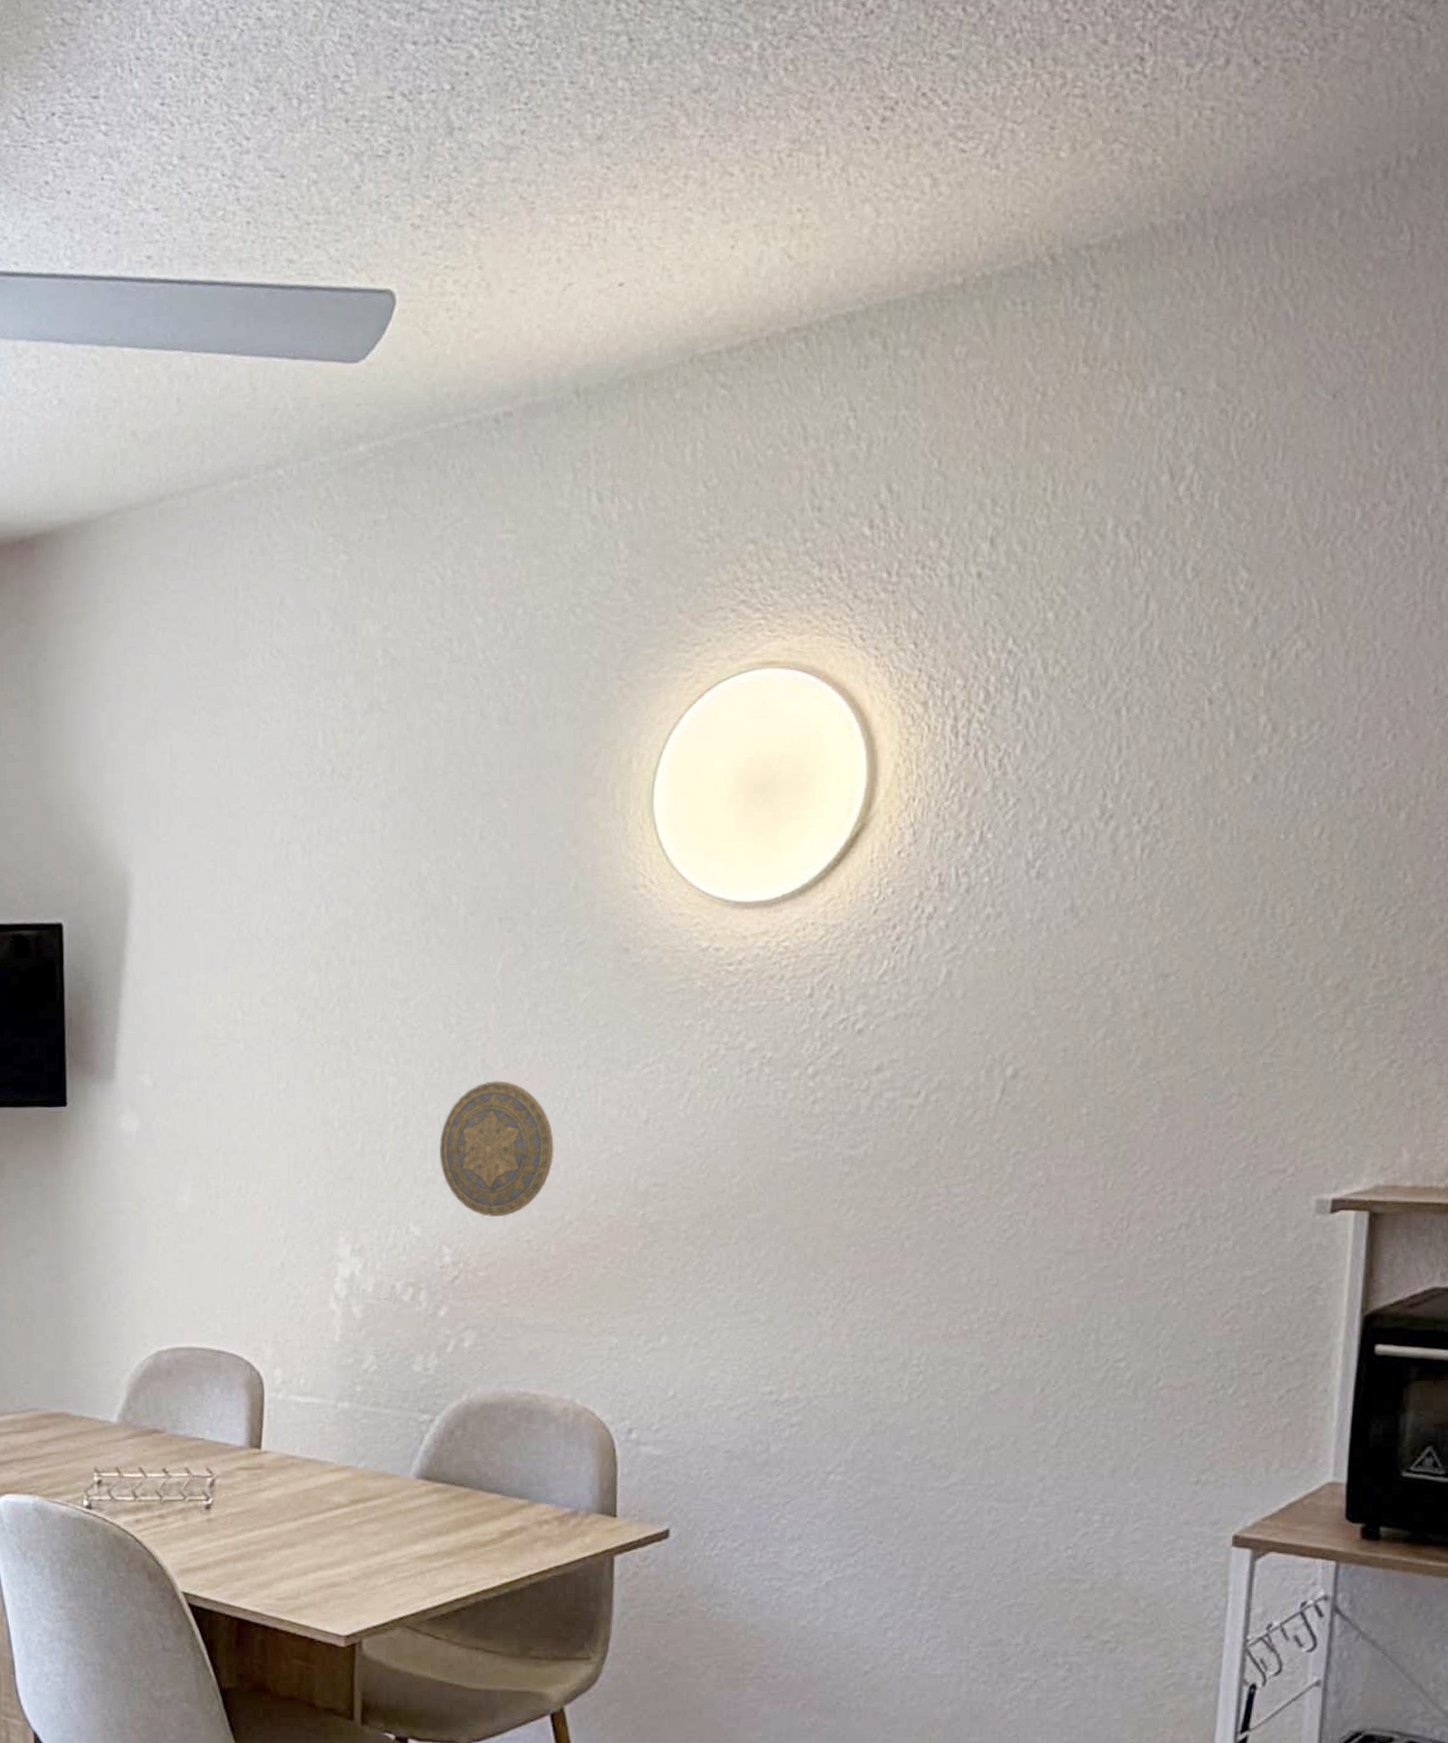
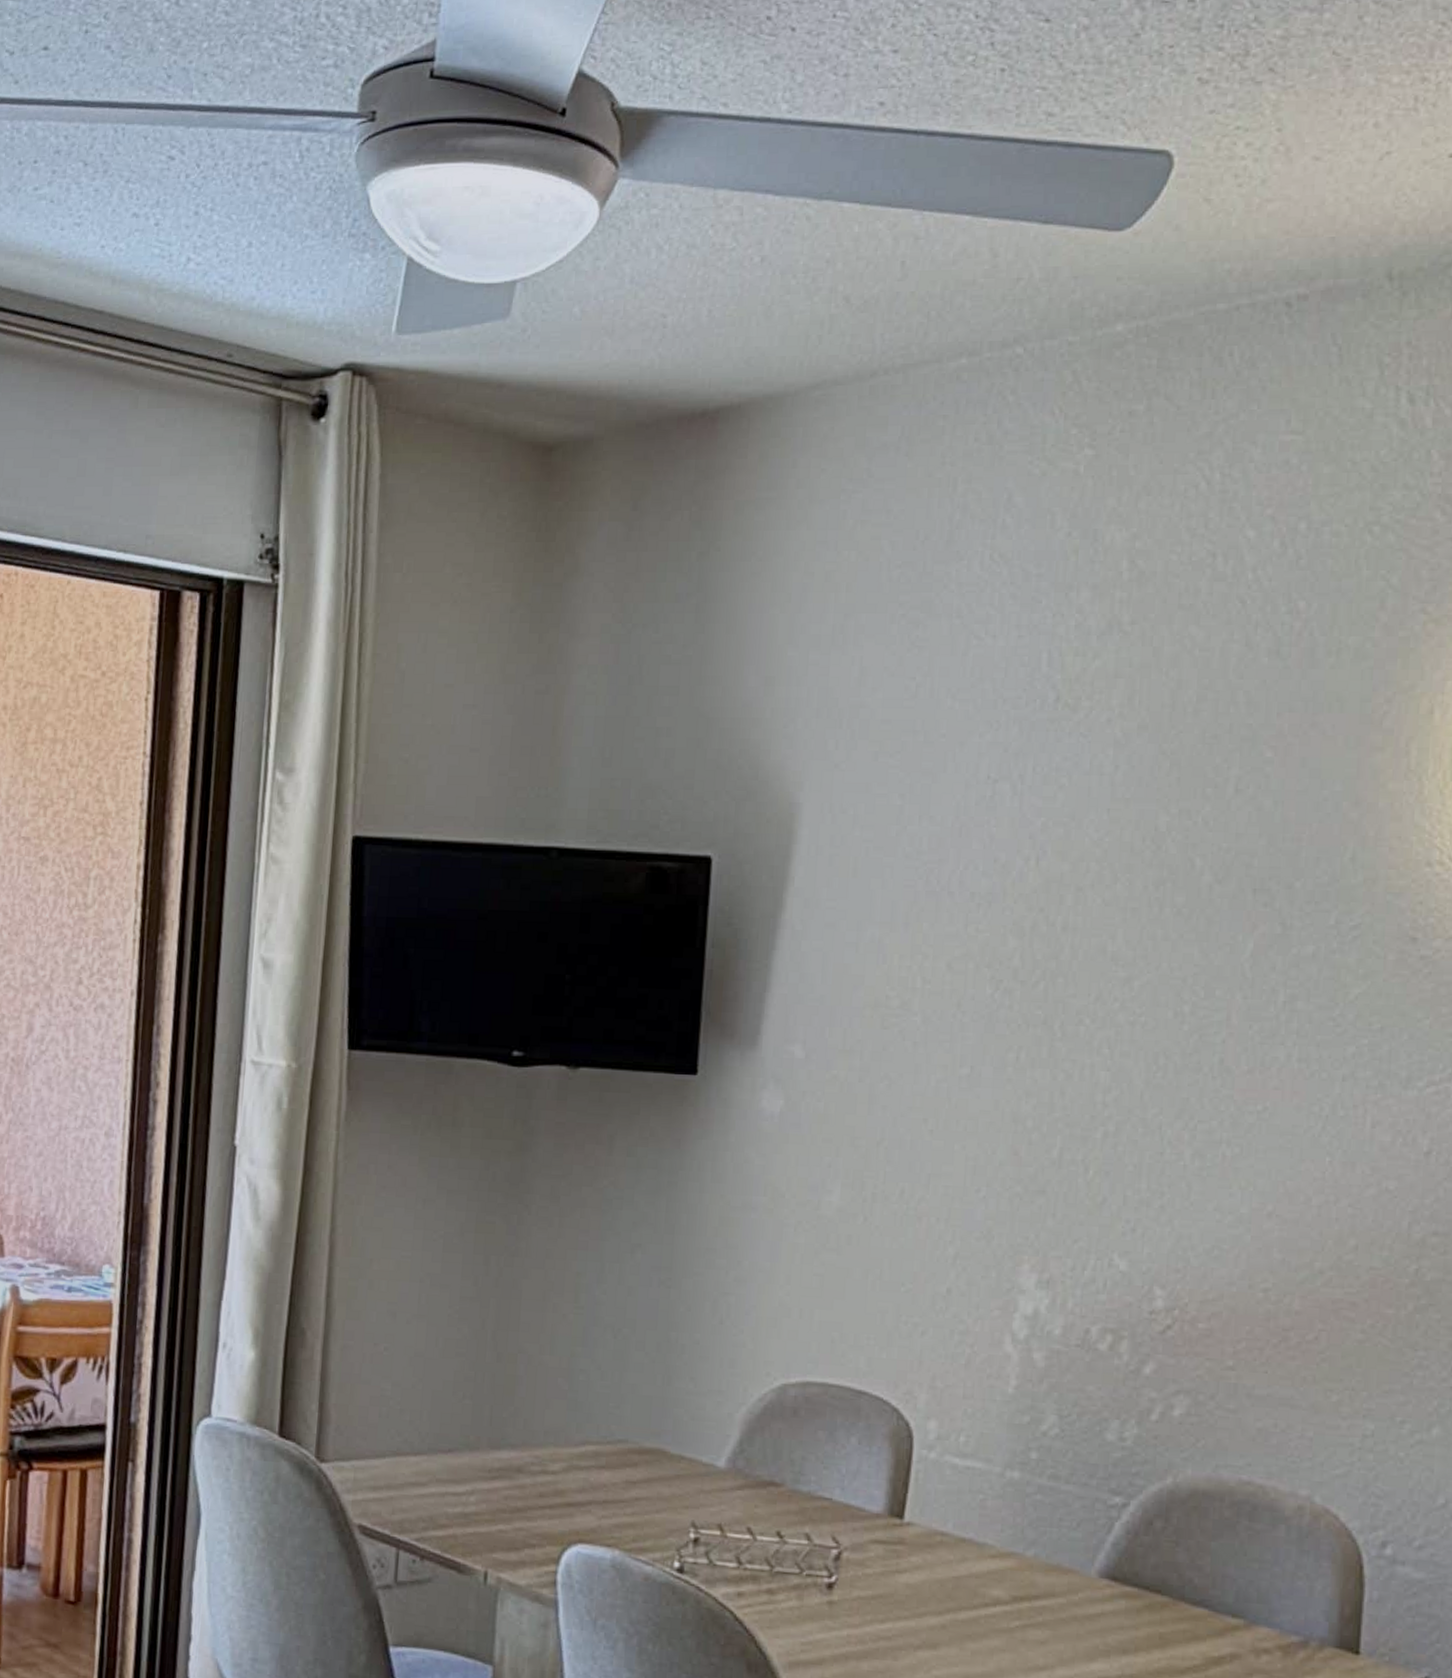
decorative plate: present [439,1081,554,1217] -> none [1156,1086,1306,1256]

